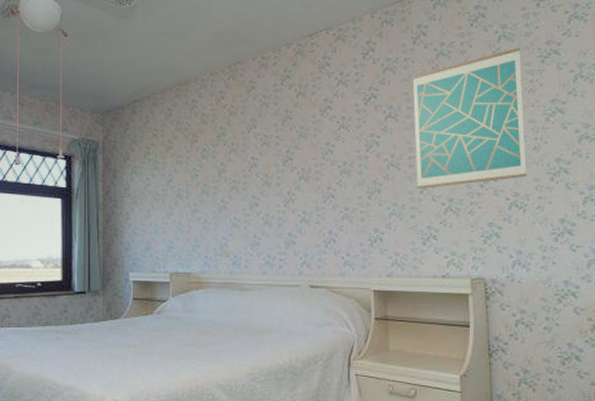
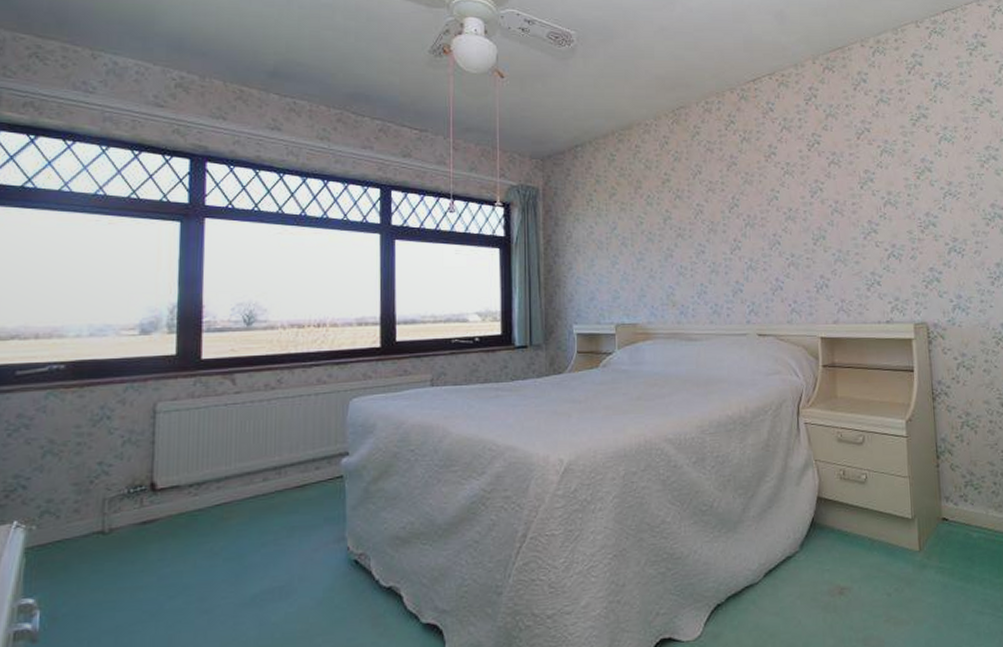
wall art: present [412,47,527,189] -> none [854,95,965,235]

